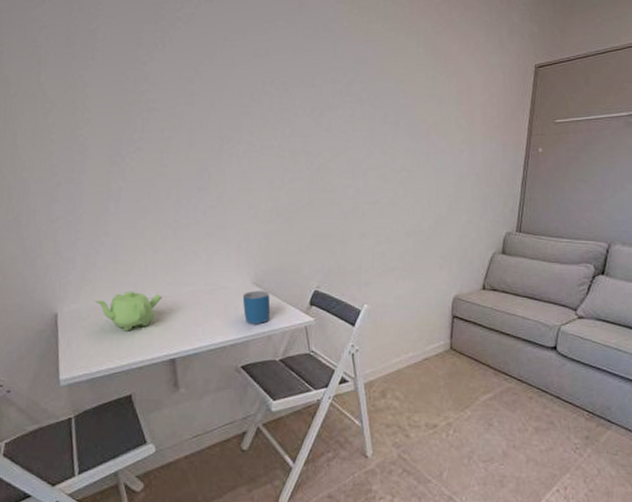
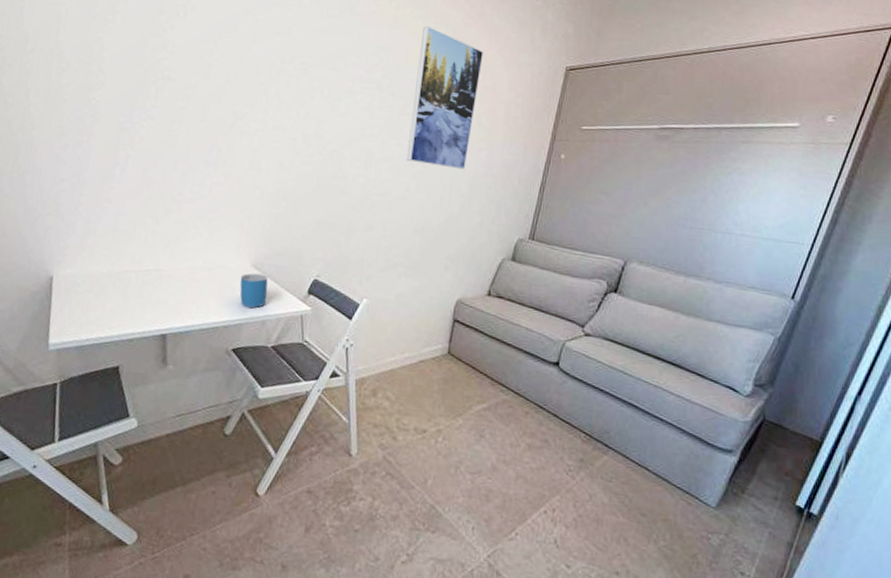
teapot: present [94,291,162,331] -> none [91,260,159,302]
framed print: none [393,37,455,171] -> present [407,25,483,170]

